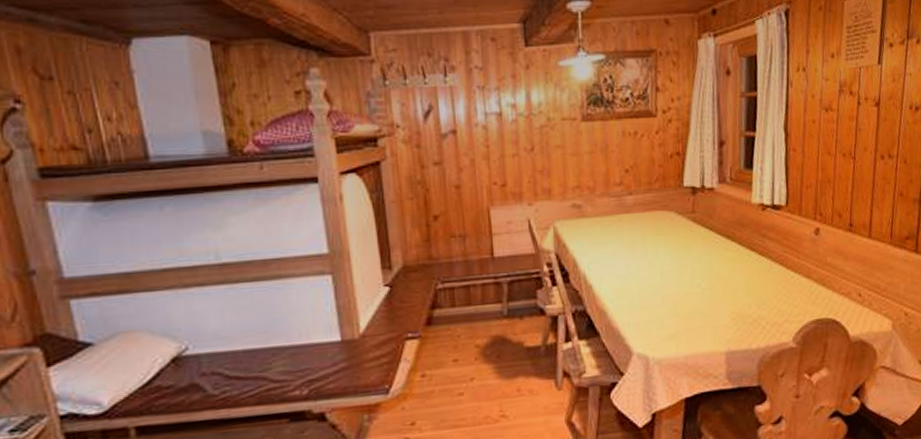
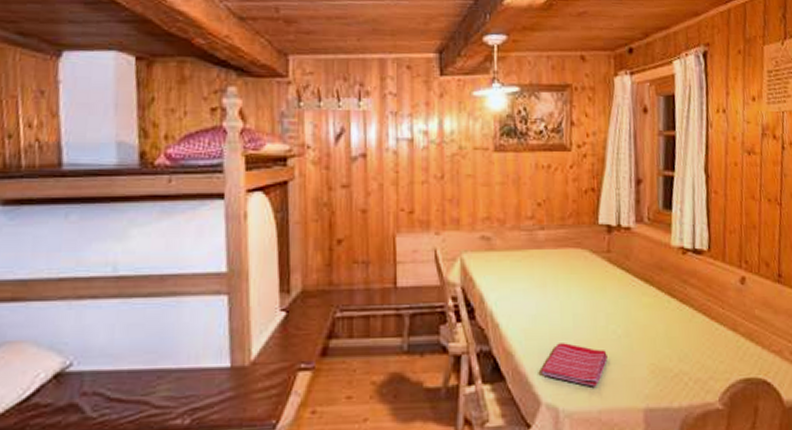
dish towel: none [632,298,693,336] -> present [541,343,608,387]

